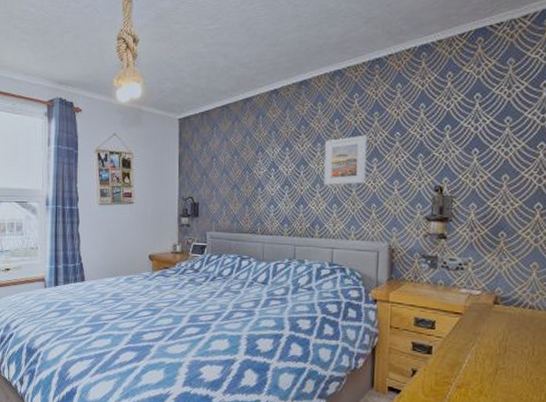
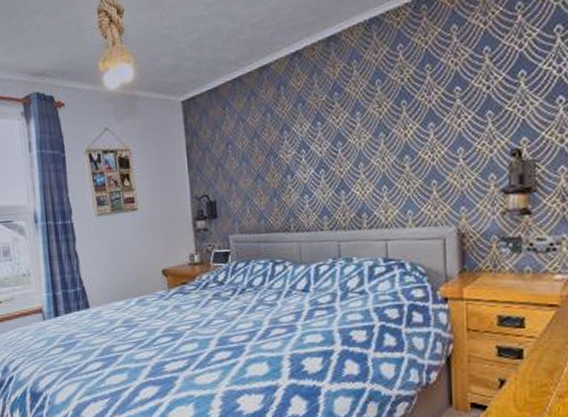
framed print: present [324,135,368,186] -> none [365,95,421,164]

